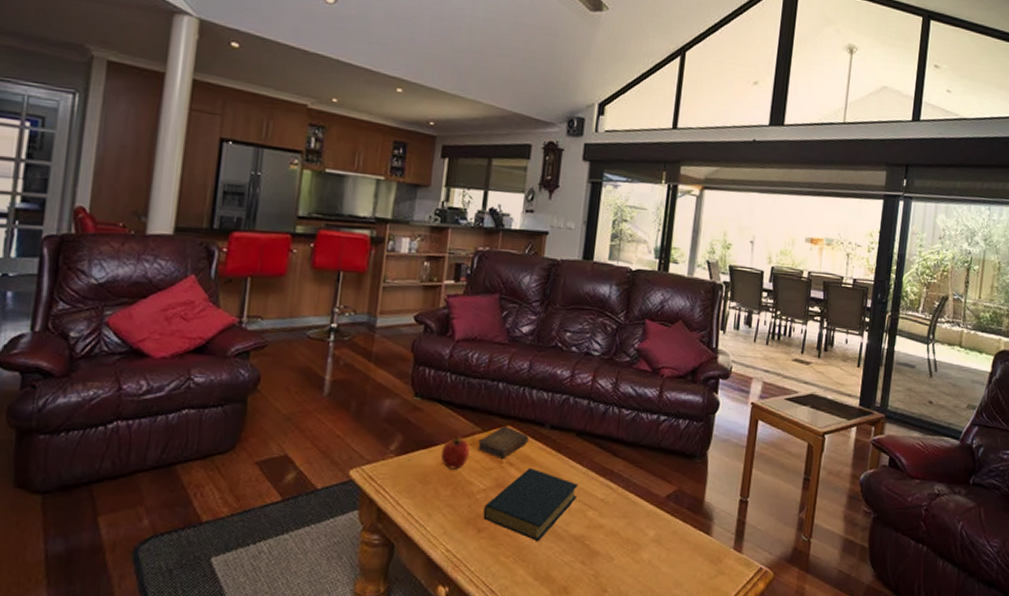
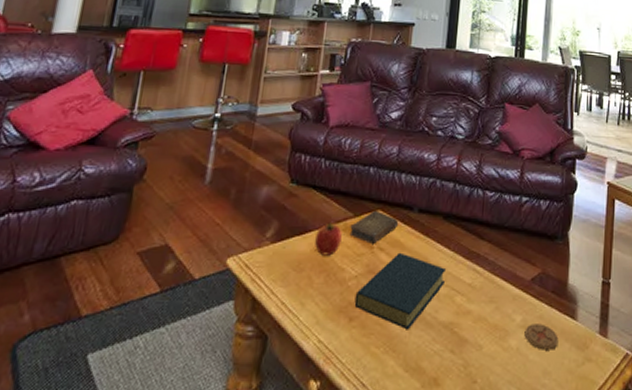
coaster: none [657,538,692,563] -> present [524,324,559,350]

